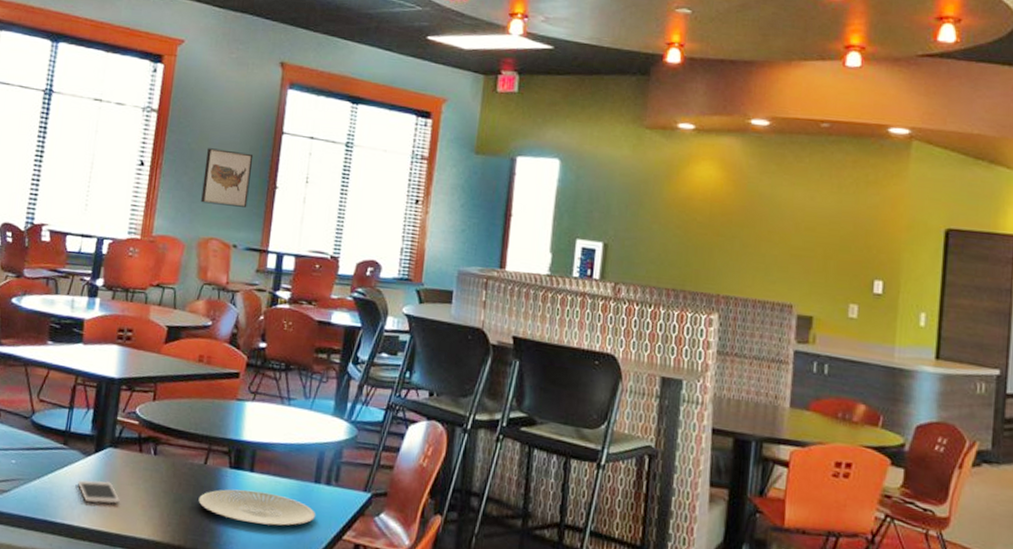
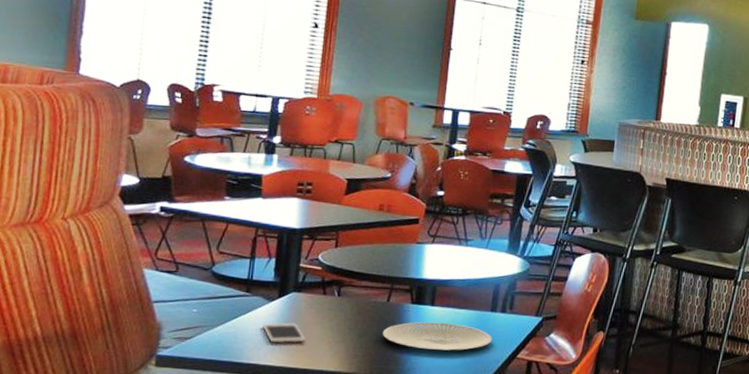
wall art: present [201,148,254,208] -> none [377,11,428,68]

